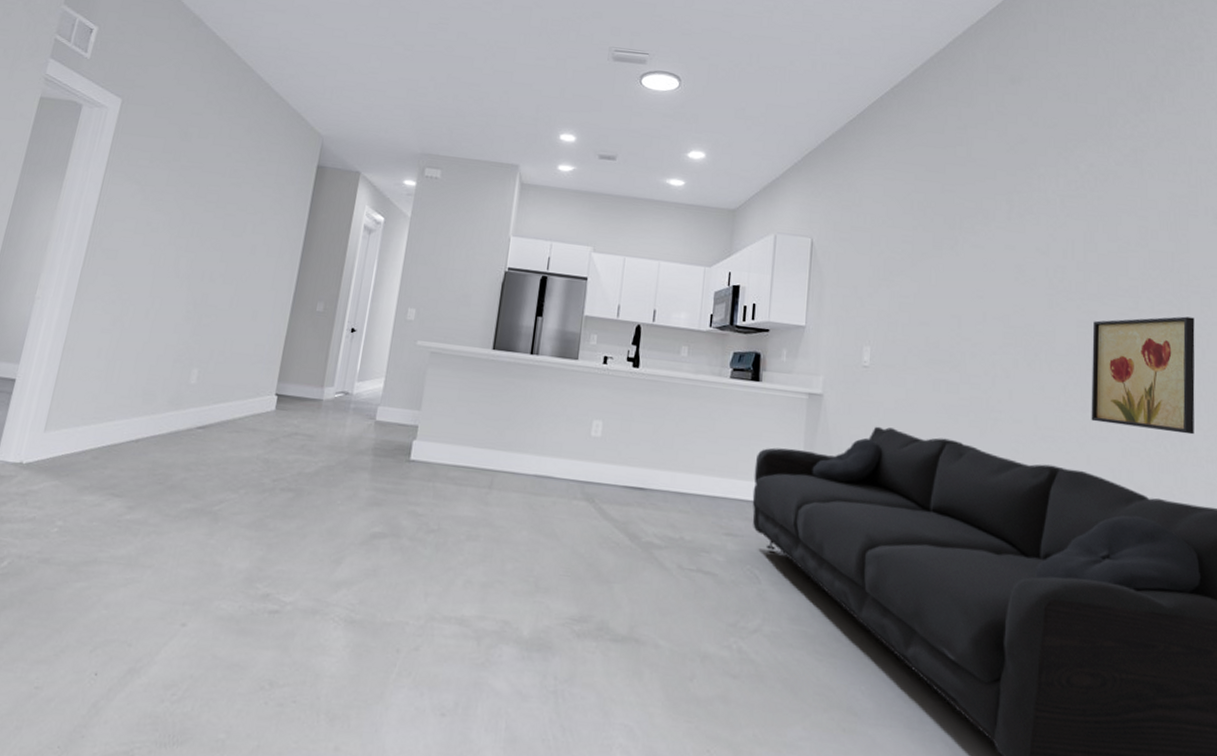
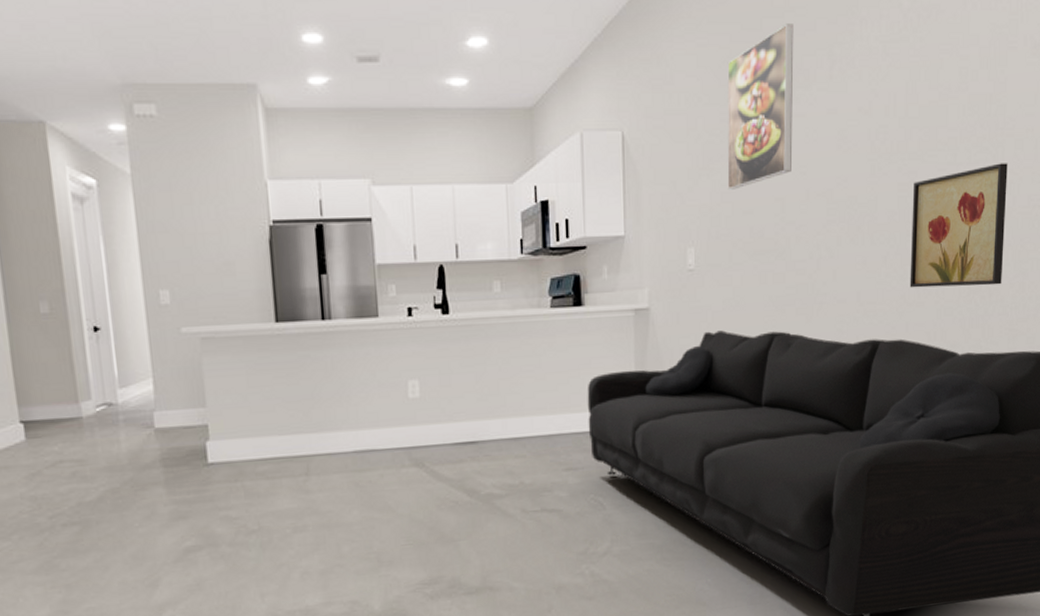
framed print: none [906,171,975,302] -> present [727,23,794,190]

